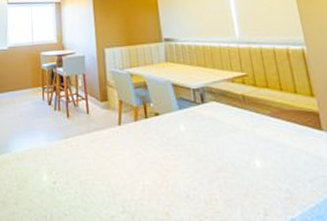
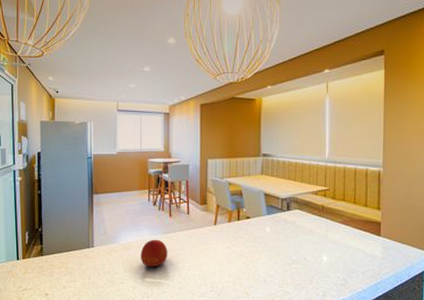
fruit: none [36,146,68,184] -> present [140,239,168,269]

